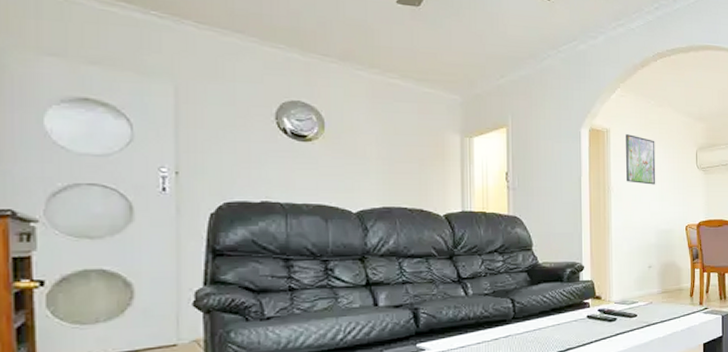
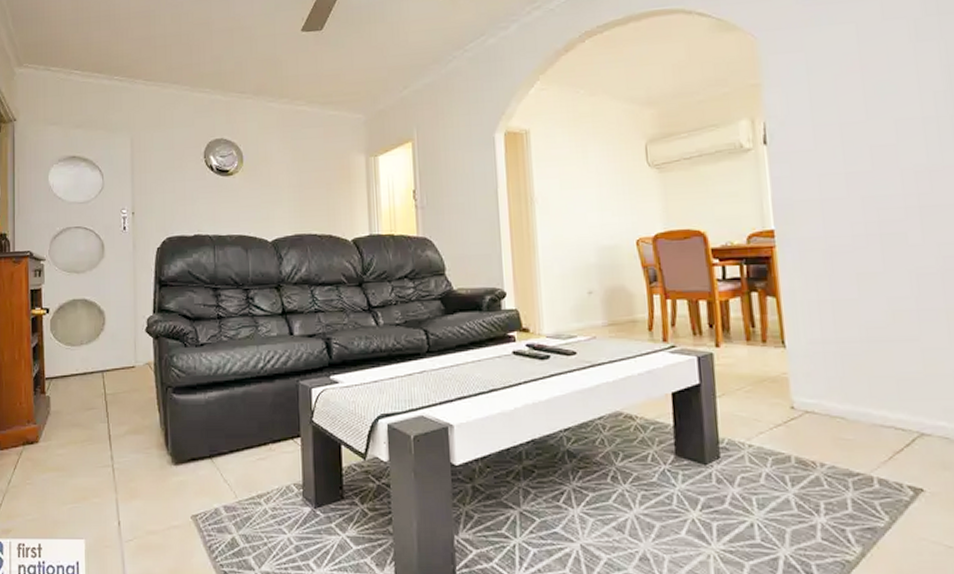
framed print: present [626,134,656,185] -> none [550,133,593,192]

